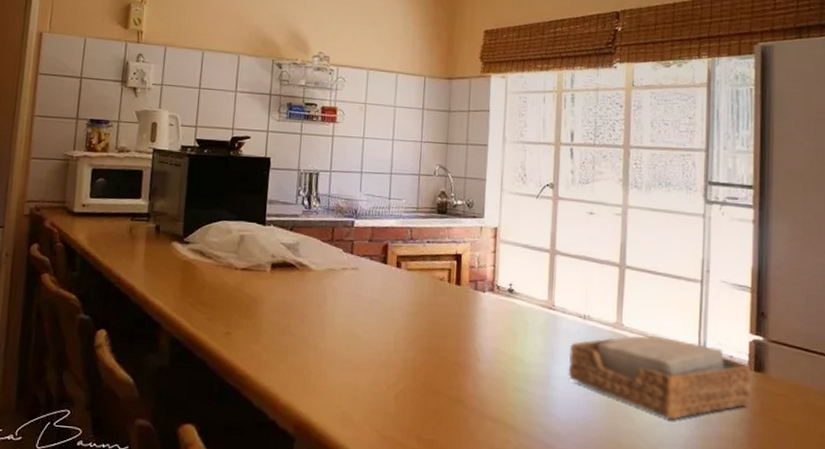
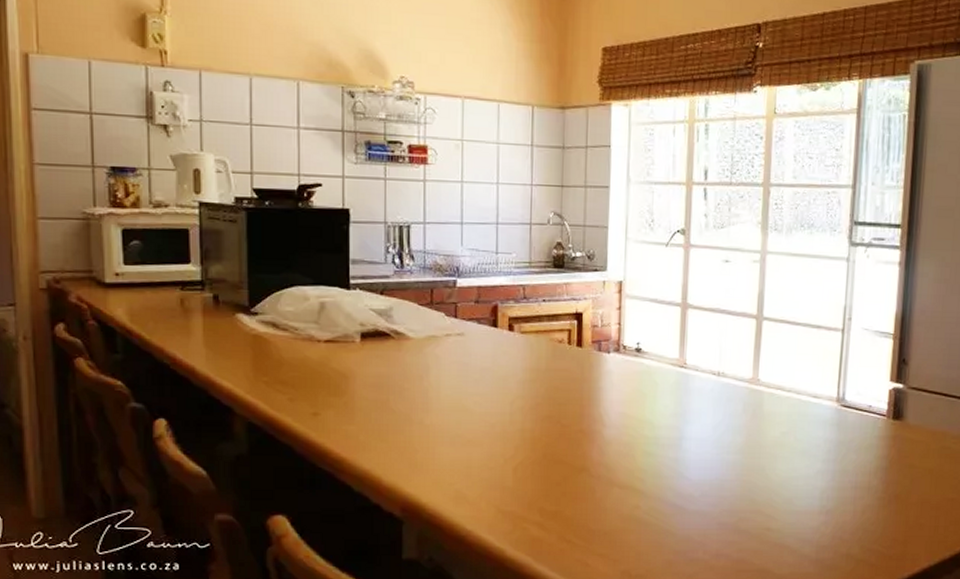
napkin holder: present [568,335,752,420] -> none [700,389,890,473]

